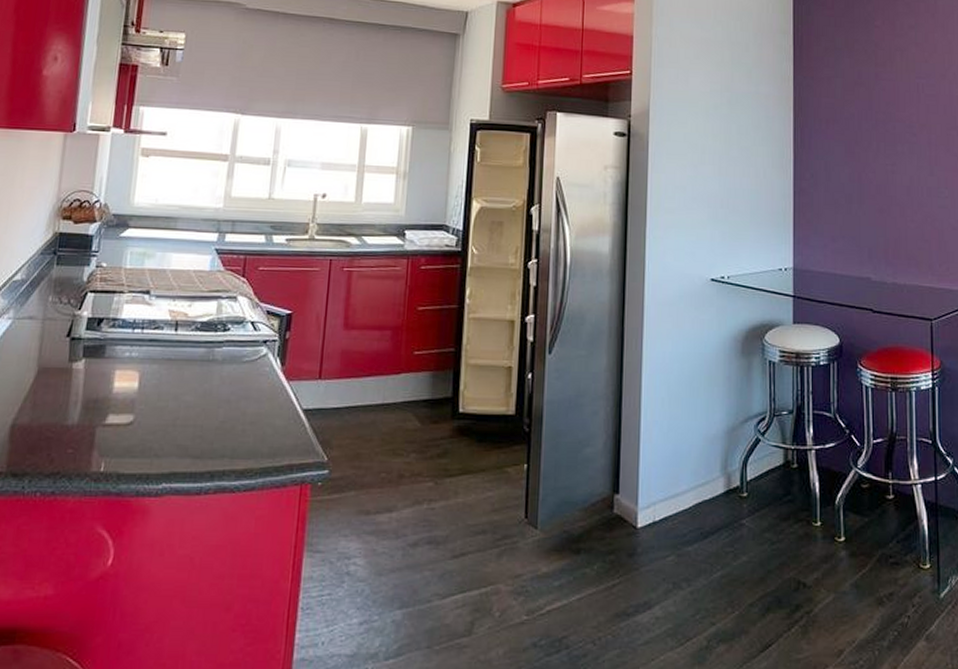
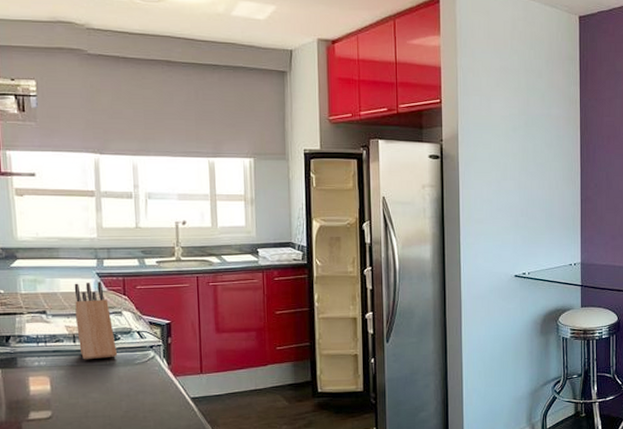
knife block: none [180,259,224,354] -> present [74,281,117,360]

